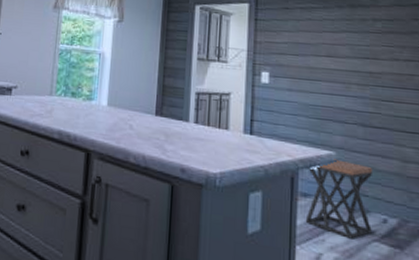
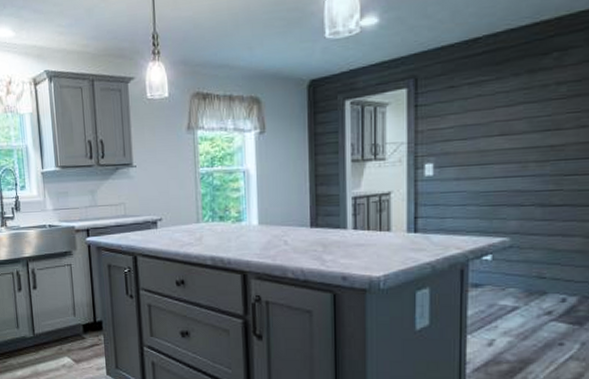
stool: present [305,159,372,239] -> none [476,245,551,322]

